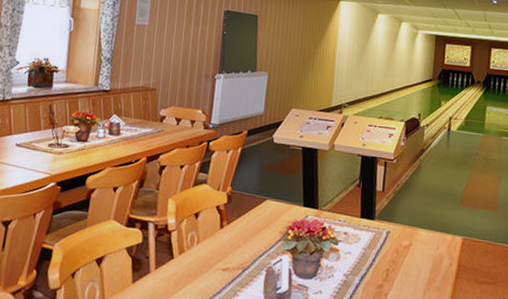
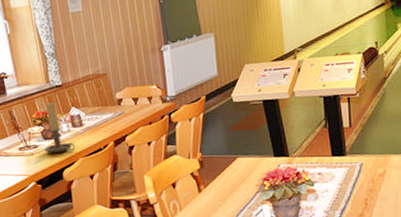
candle holder: none [74,104,106,158] -> present [44,102,75,154]

